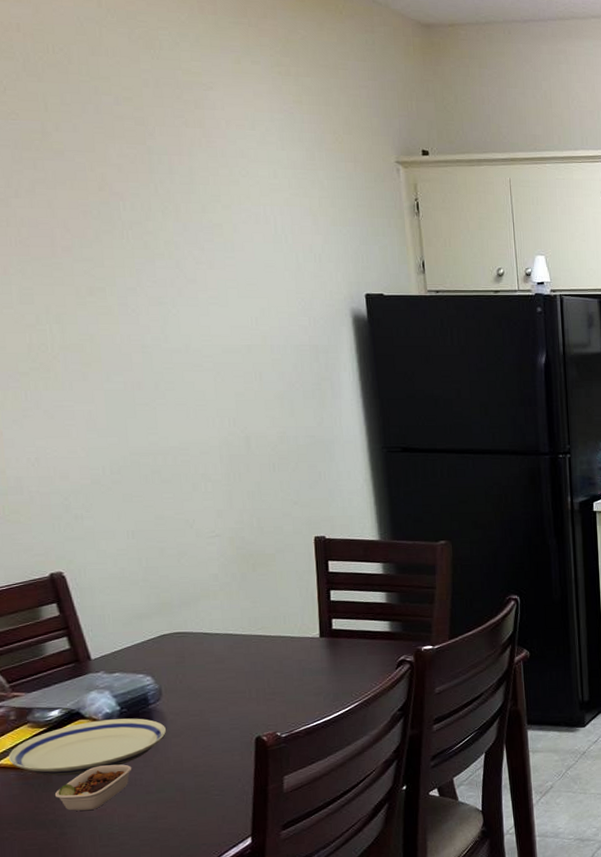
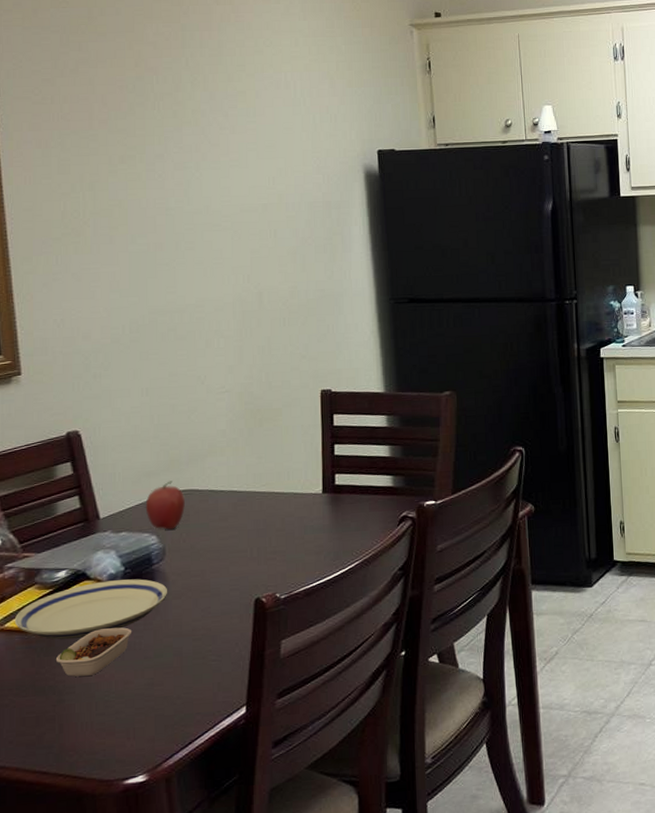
fruit: none [138,623,180,671] -> present [145,481,185,530]

